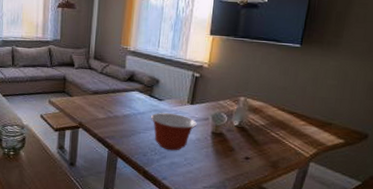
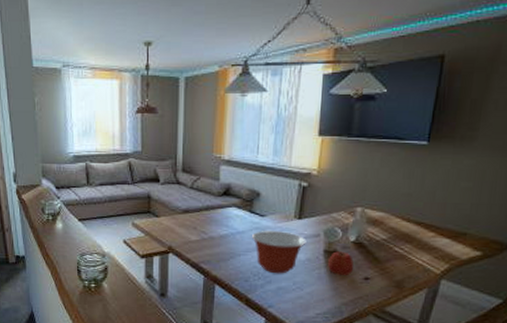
apple: none [215,133,237,155] -> present [328,251,355,275]

